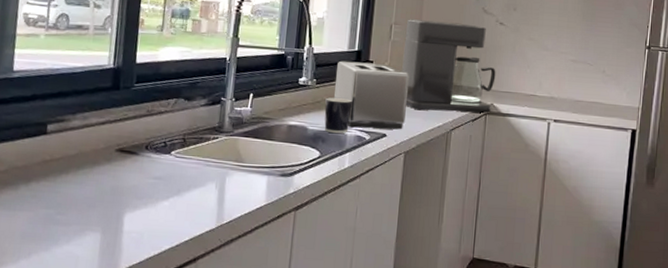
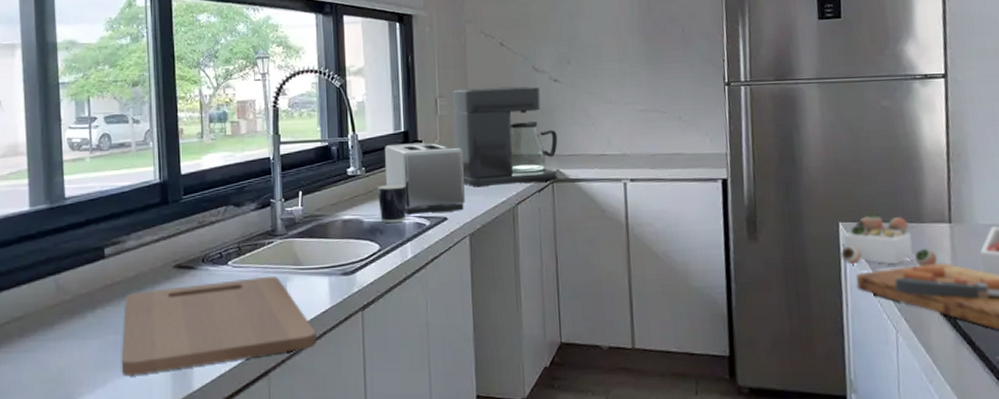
cutting board: none [49,168,248,250] -> present [121,276,317,375]

